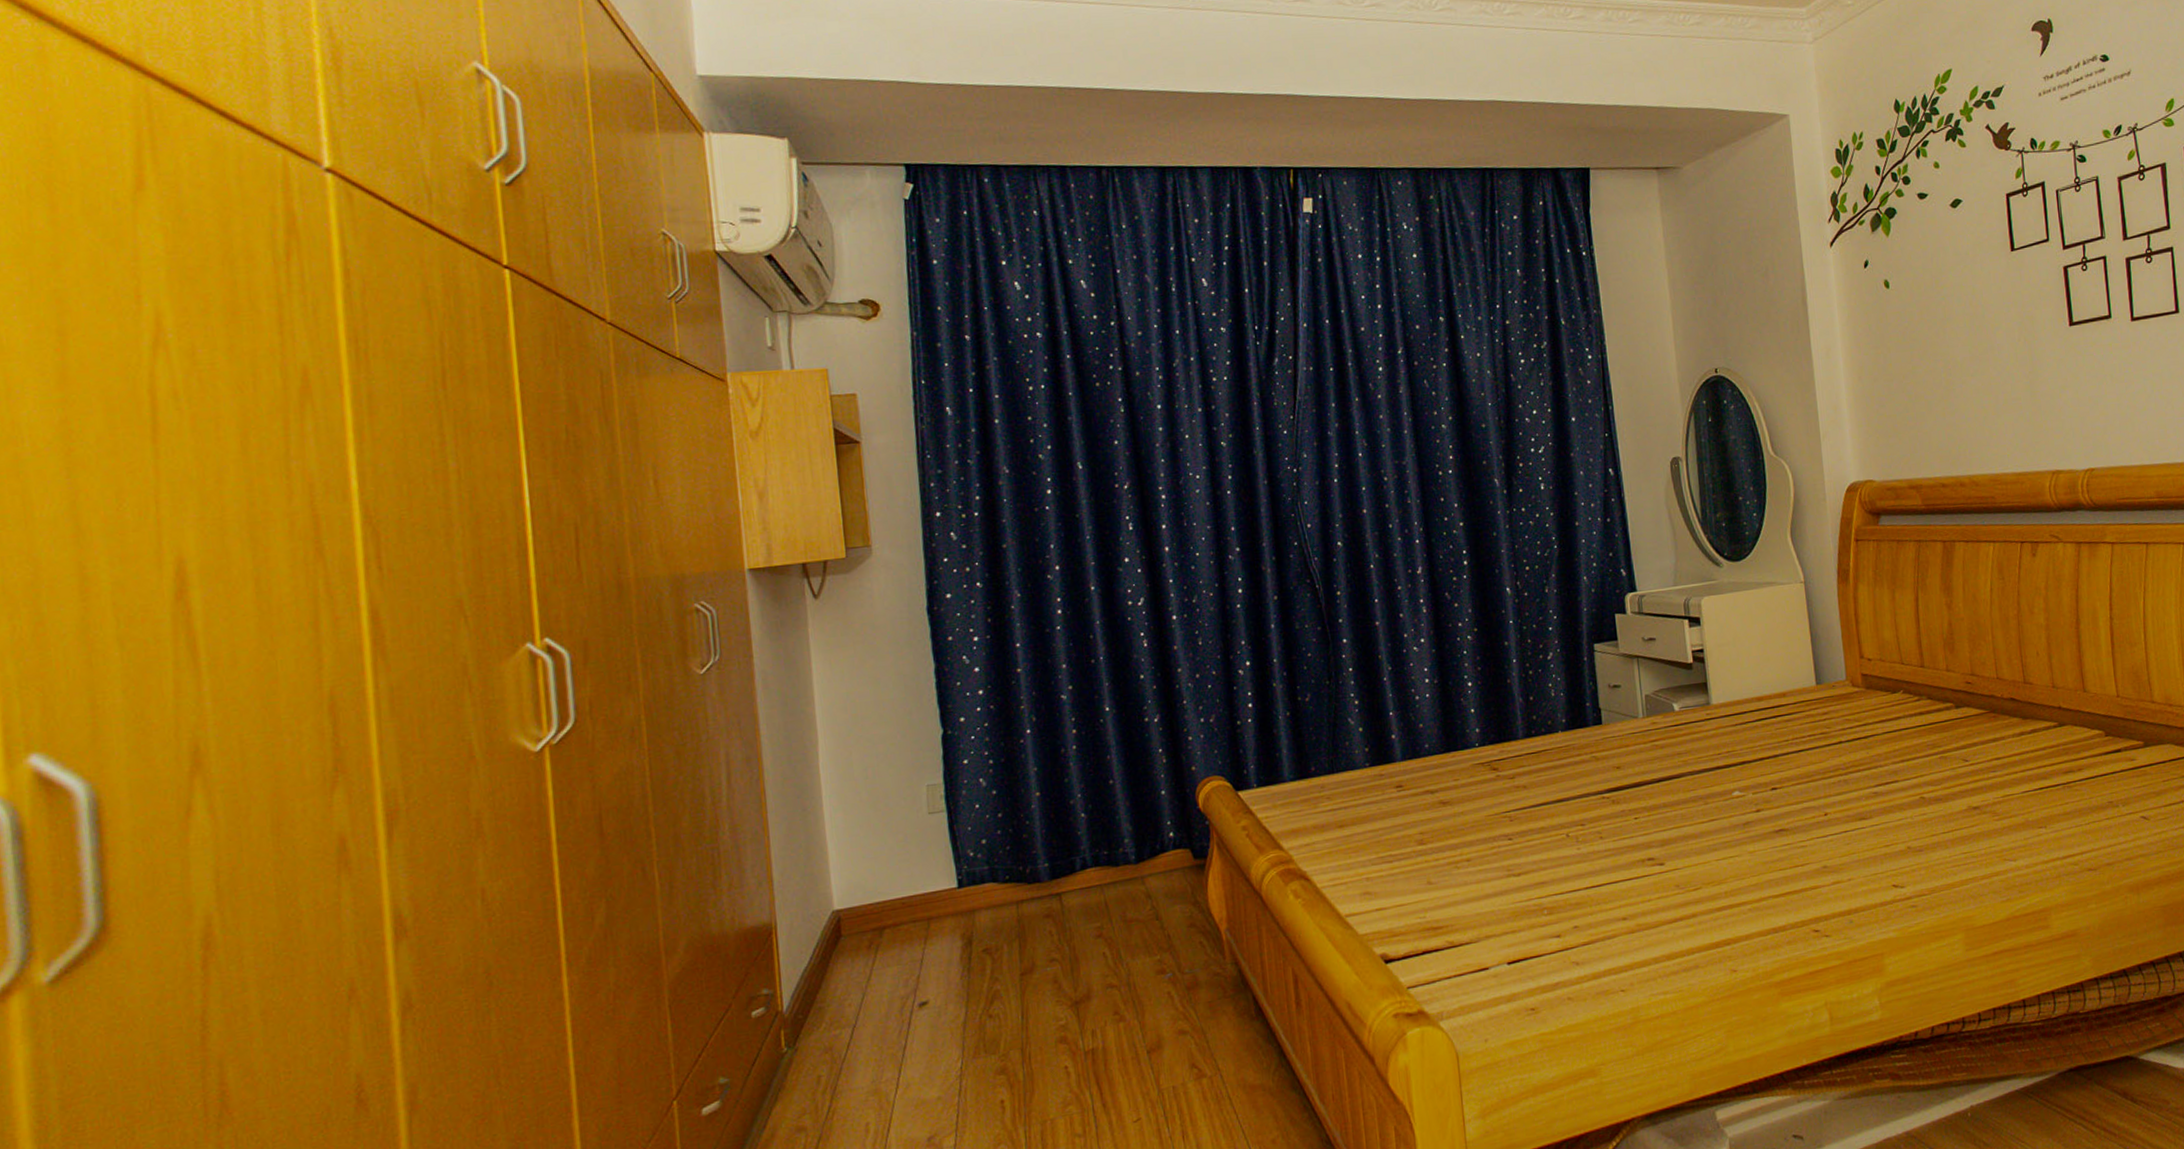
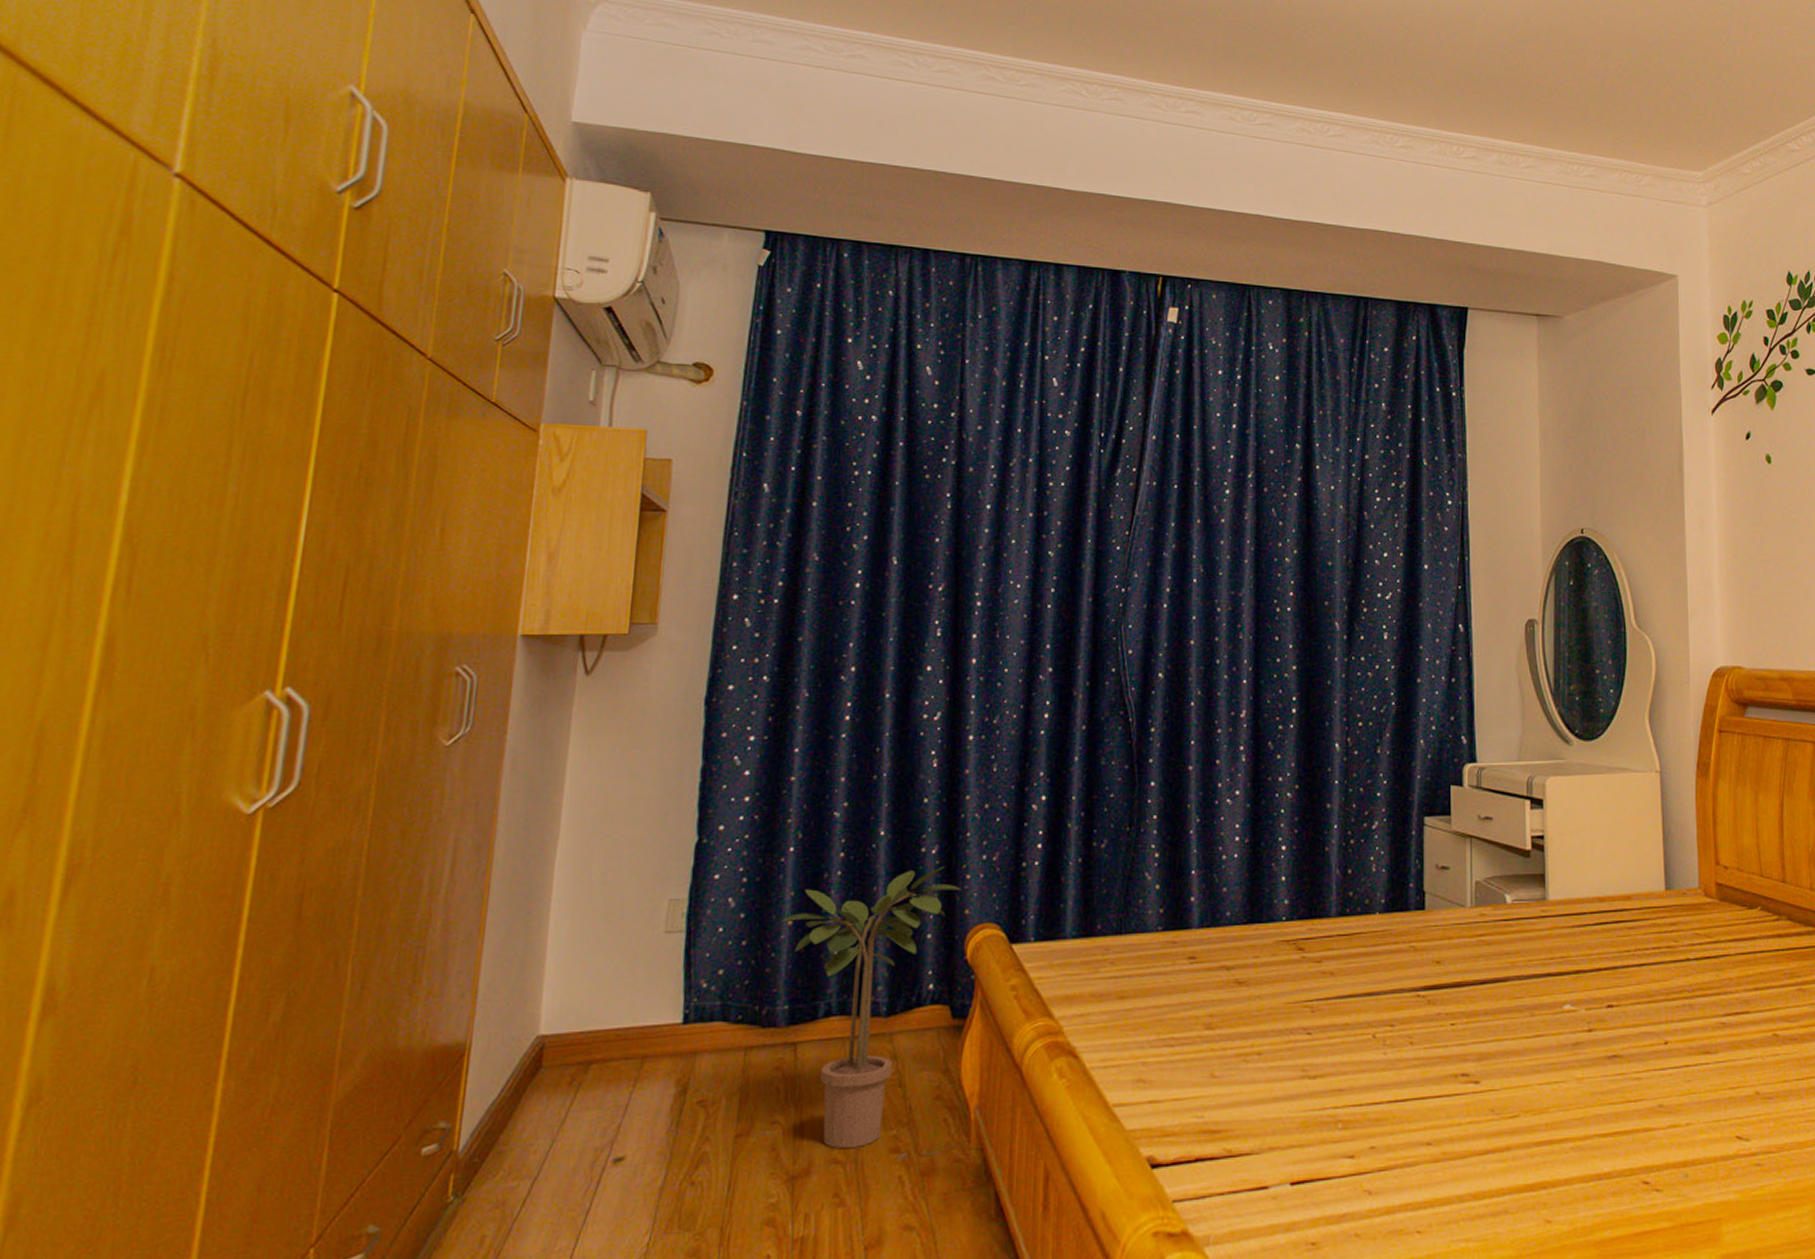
potted plant: none [1030,732,1186,976] -> present [782,867,961,1149]

